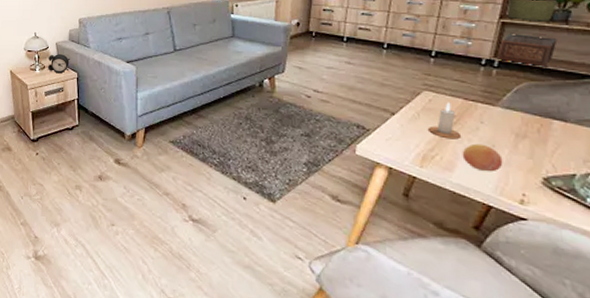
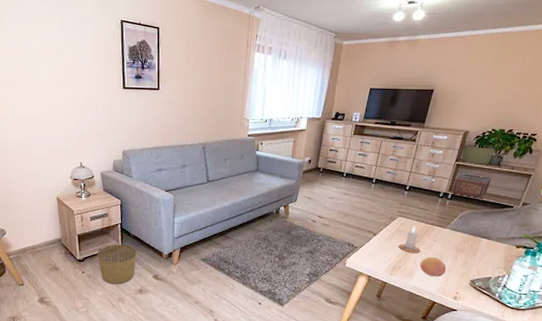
alarm clock: present [47,54,71,74] -> none [92,183,115,201]
basket: none [52,122,96,169] -> present [97,244,137,285]

